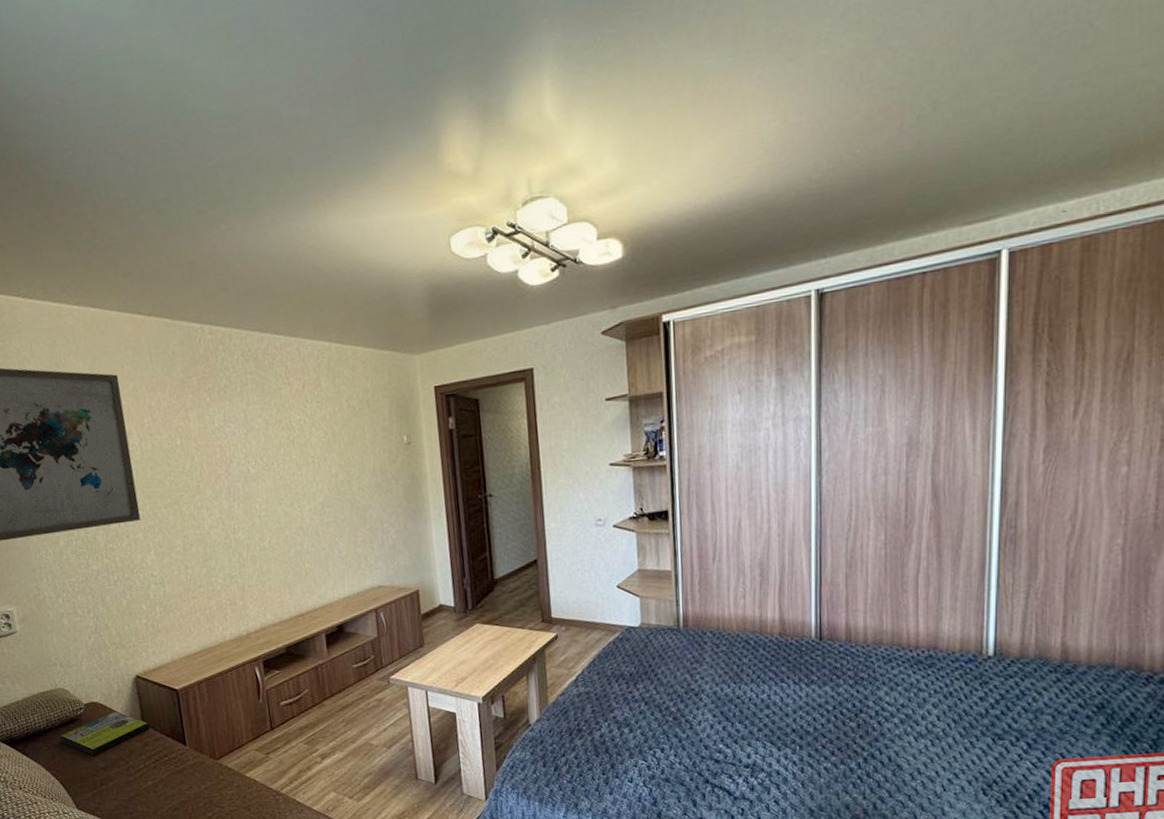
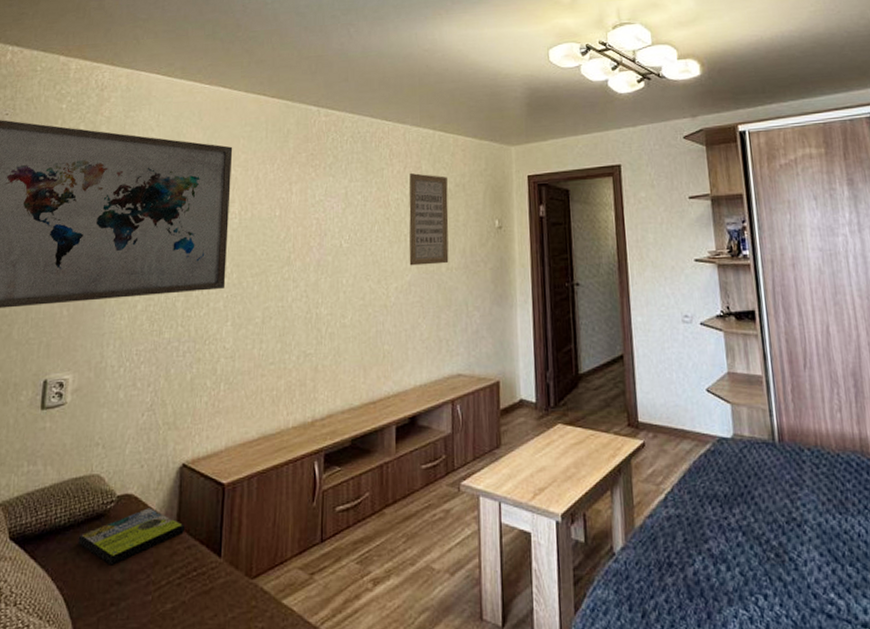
wall art: none [309,391,360,488] -> present [409,173,449,266]

